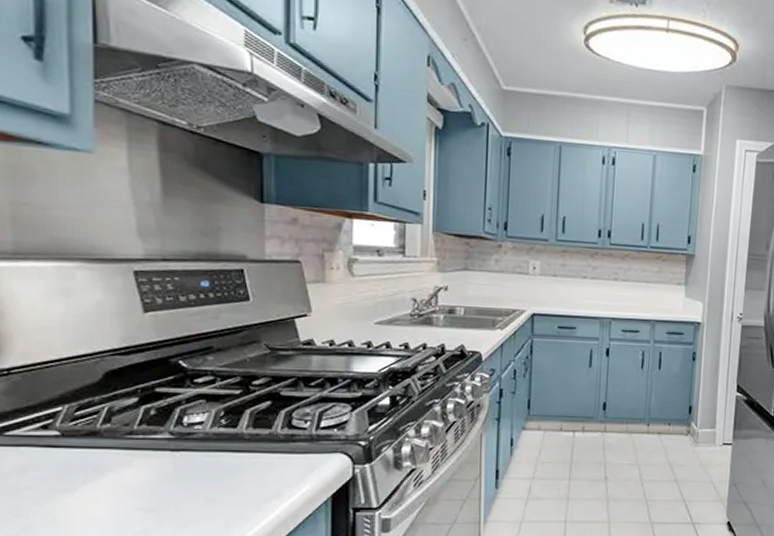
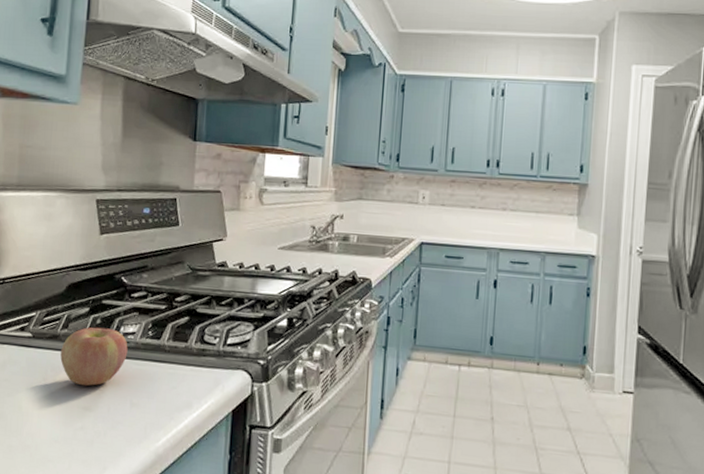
apple: none [104,419,196,486] -> present [60,327,128,386]

